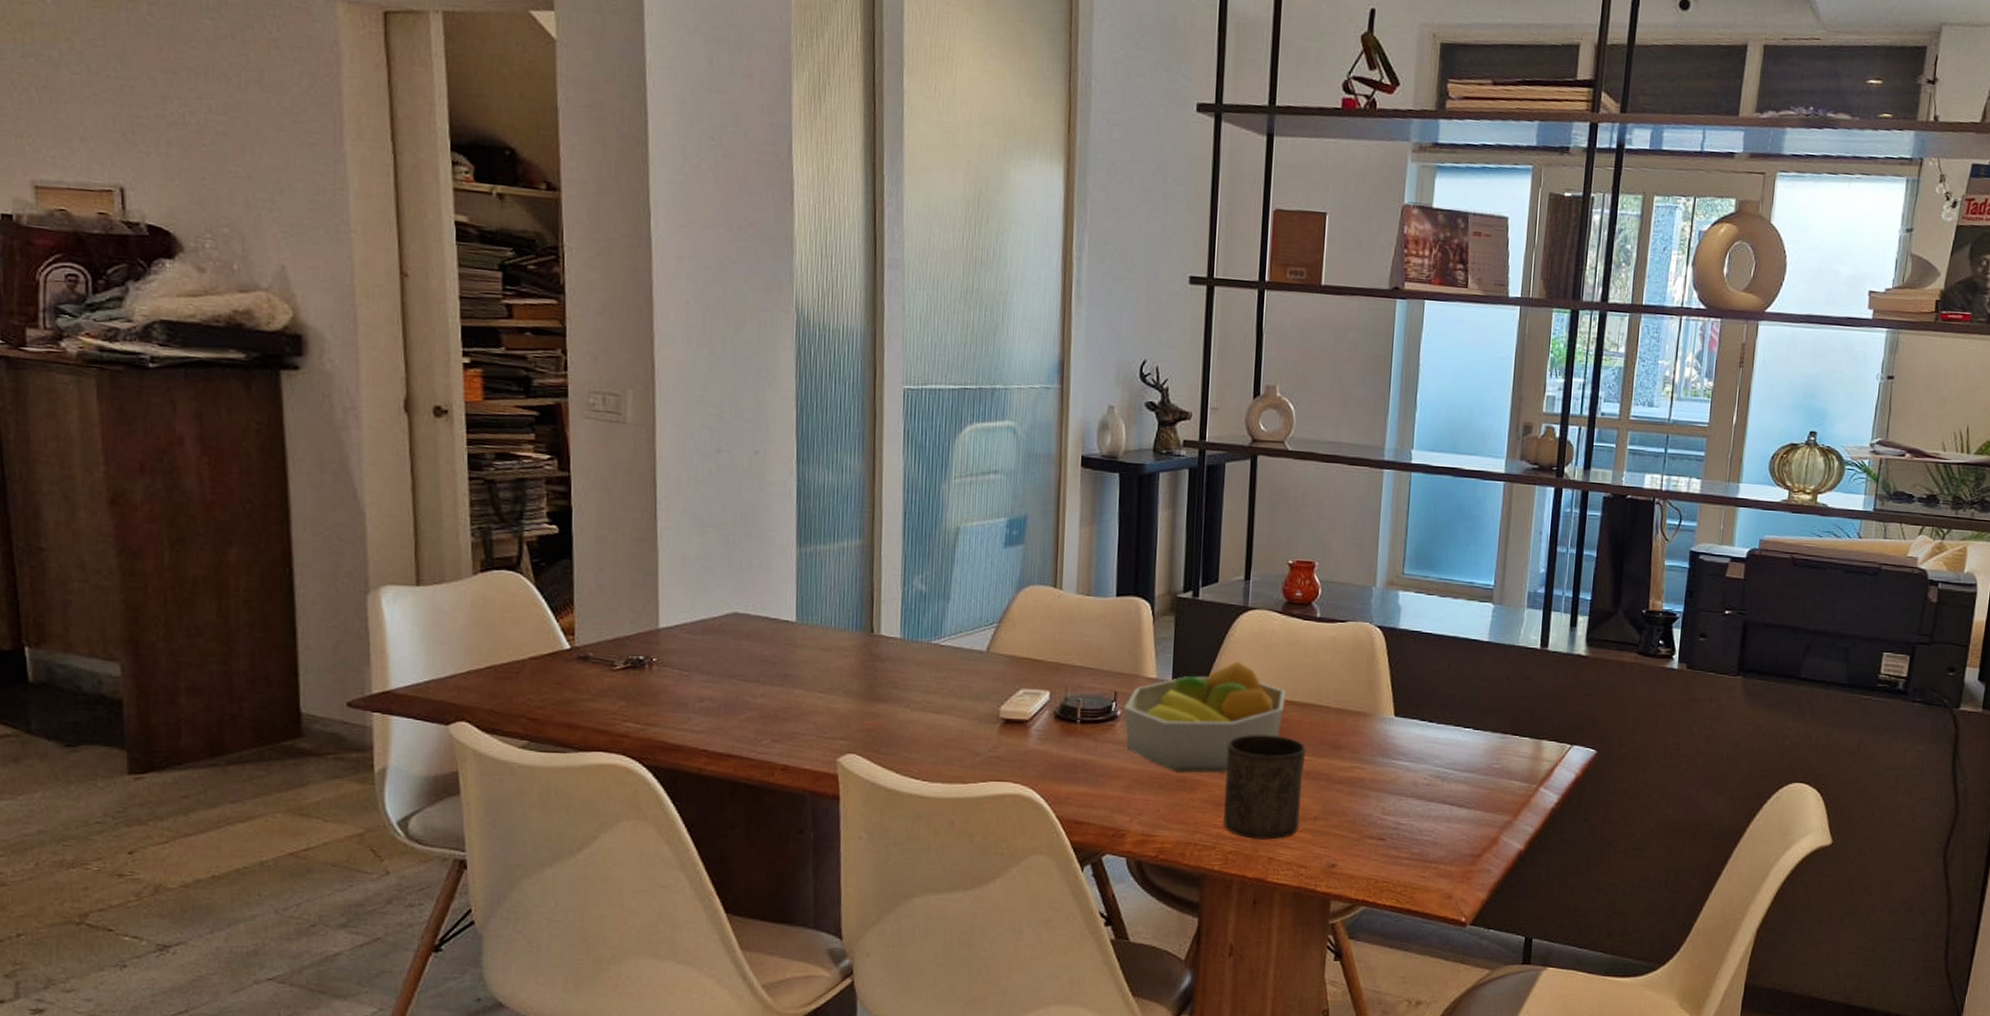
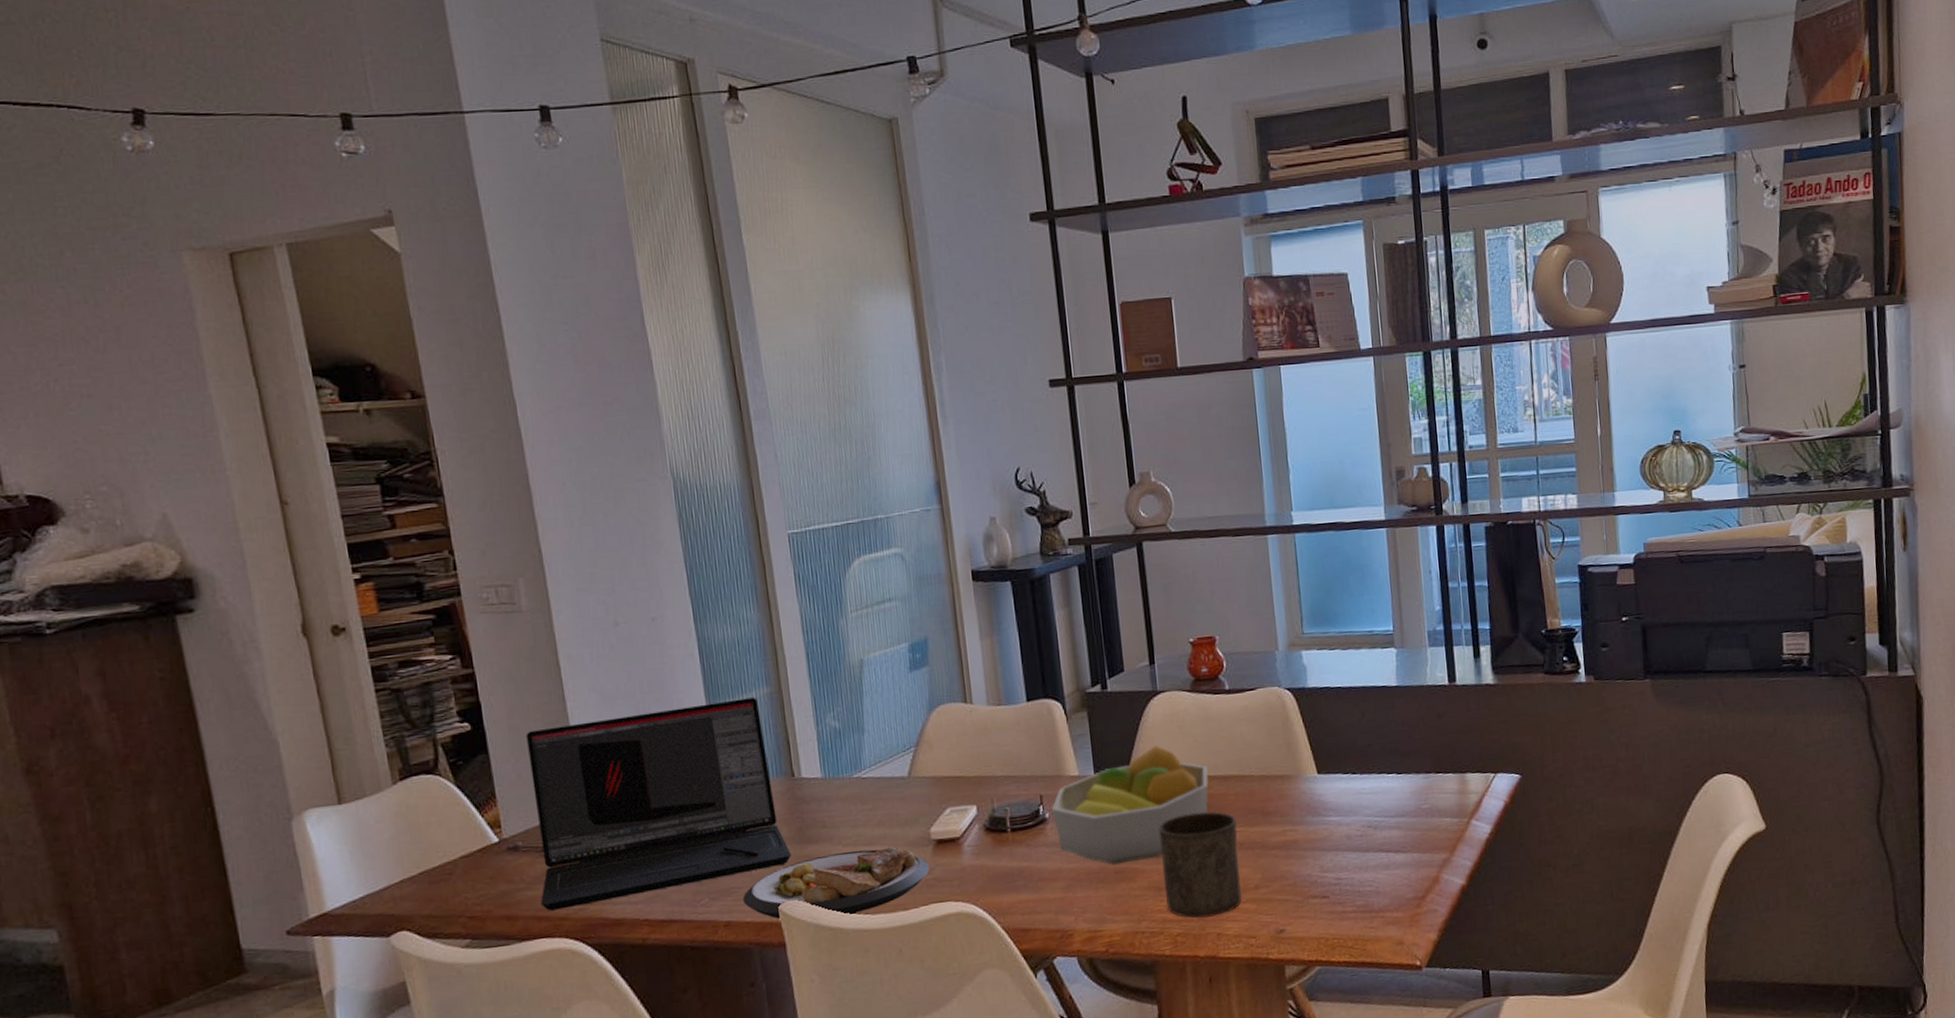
laptop: none [603,543,858,726] -> present [525,697,791,911]
plate: none [803,716,994,779] -> present [742,847,930,920]

